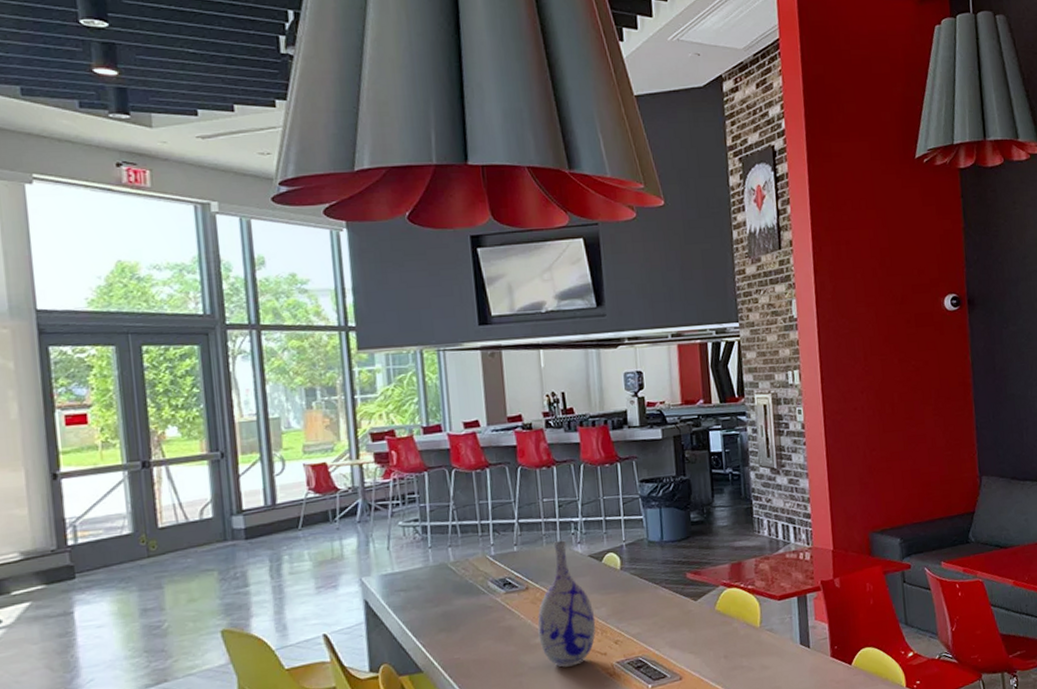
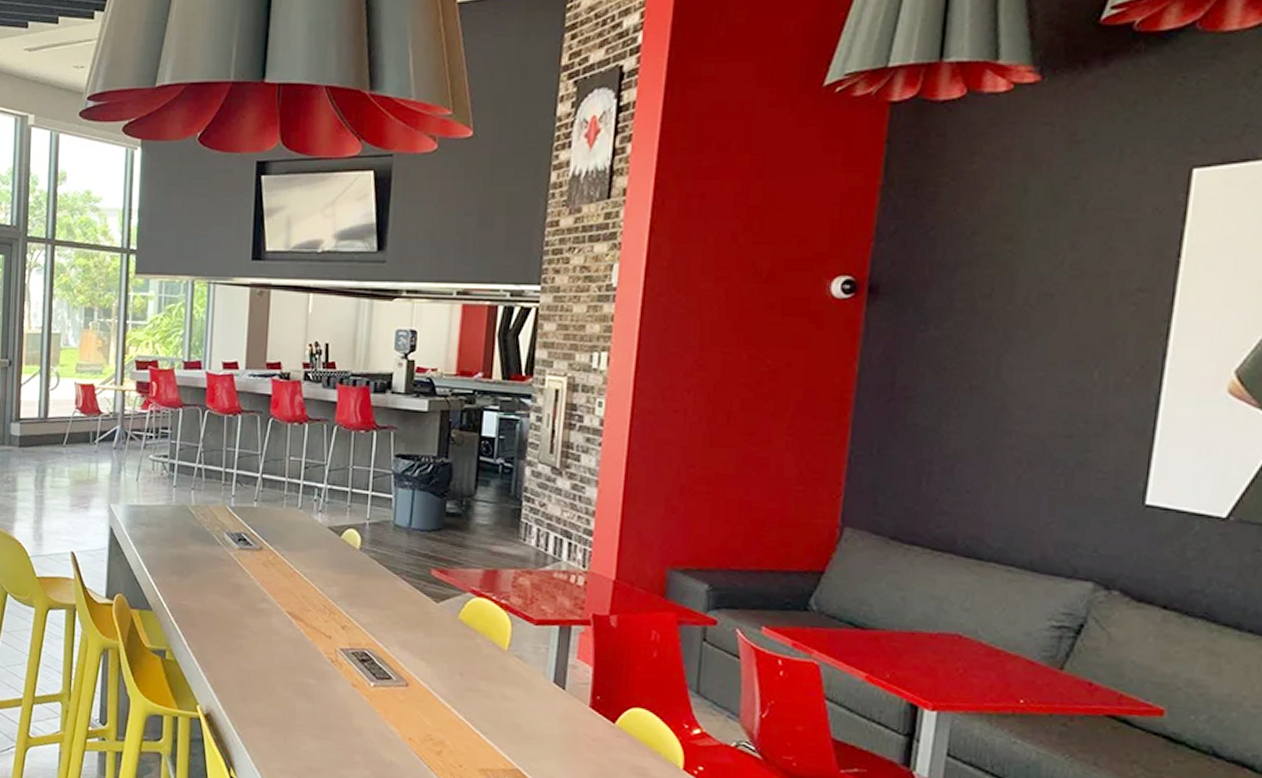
vase: present [537,540,596,667] -> none [265,504,325,641]

